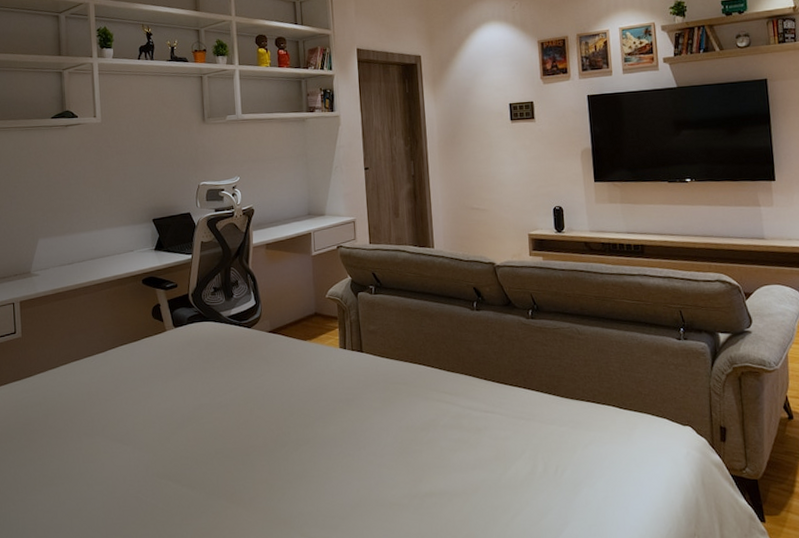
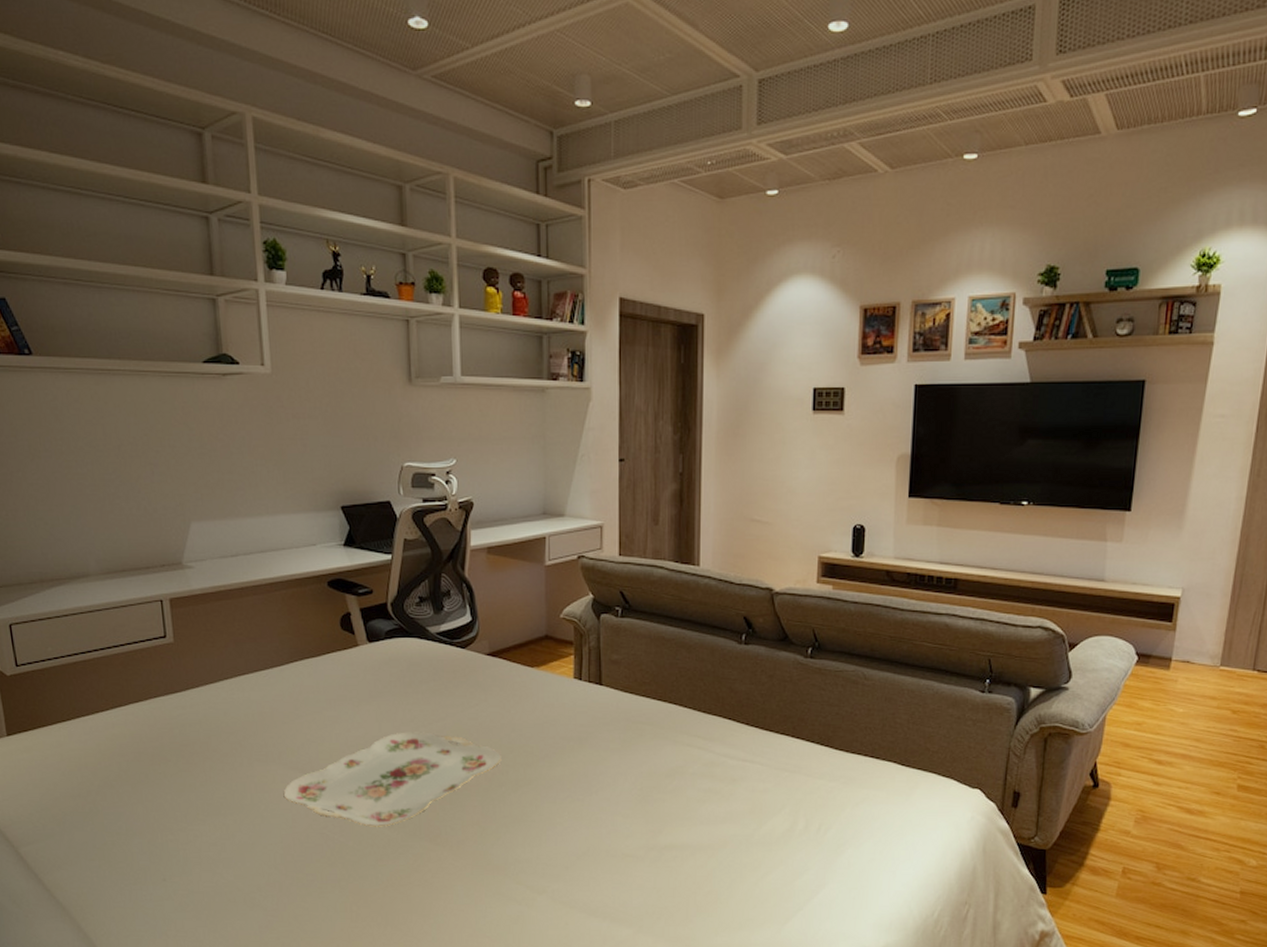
serving tray: none [105,401,284,489] -> present [283,732,502,827]

